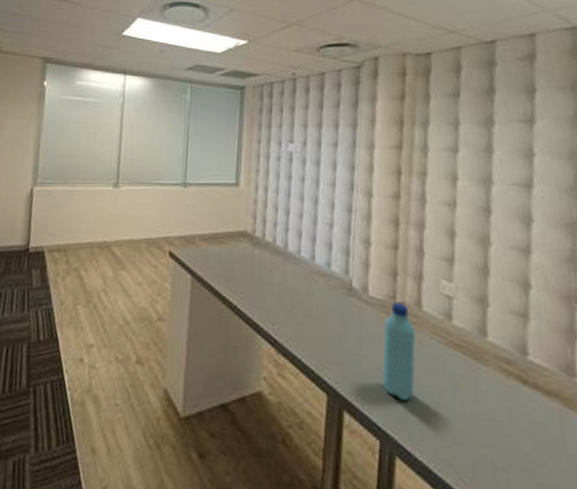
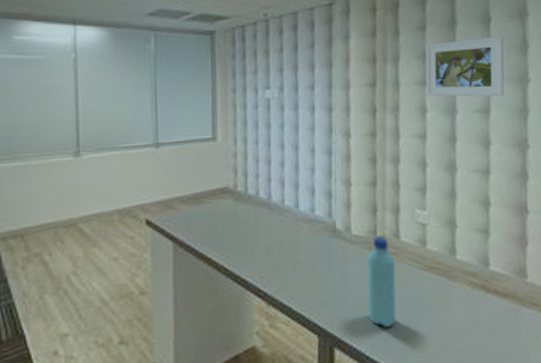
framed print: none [457,108,552,172] -> present [425,36,505,97]

